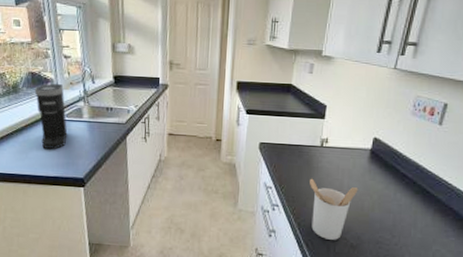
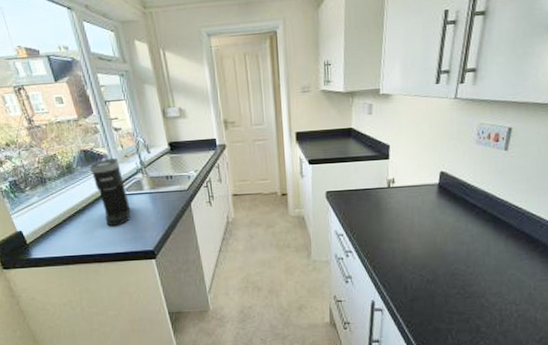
utensil holder: present [310,178,358,240] -> none [380,220,430,278]

